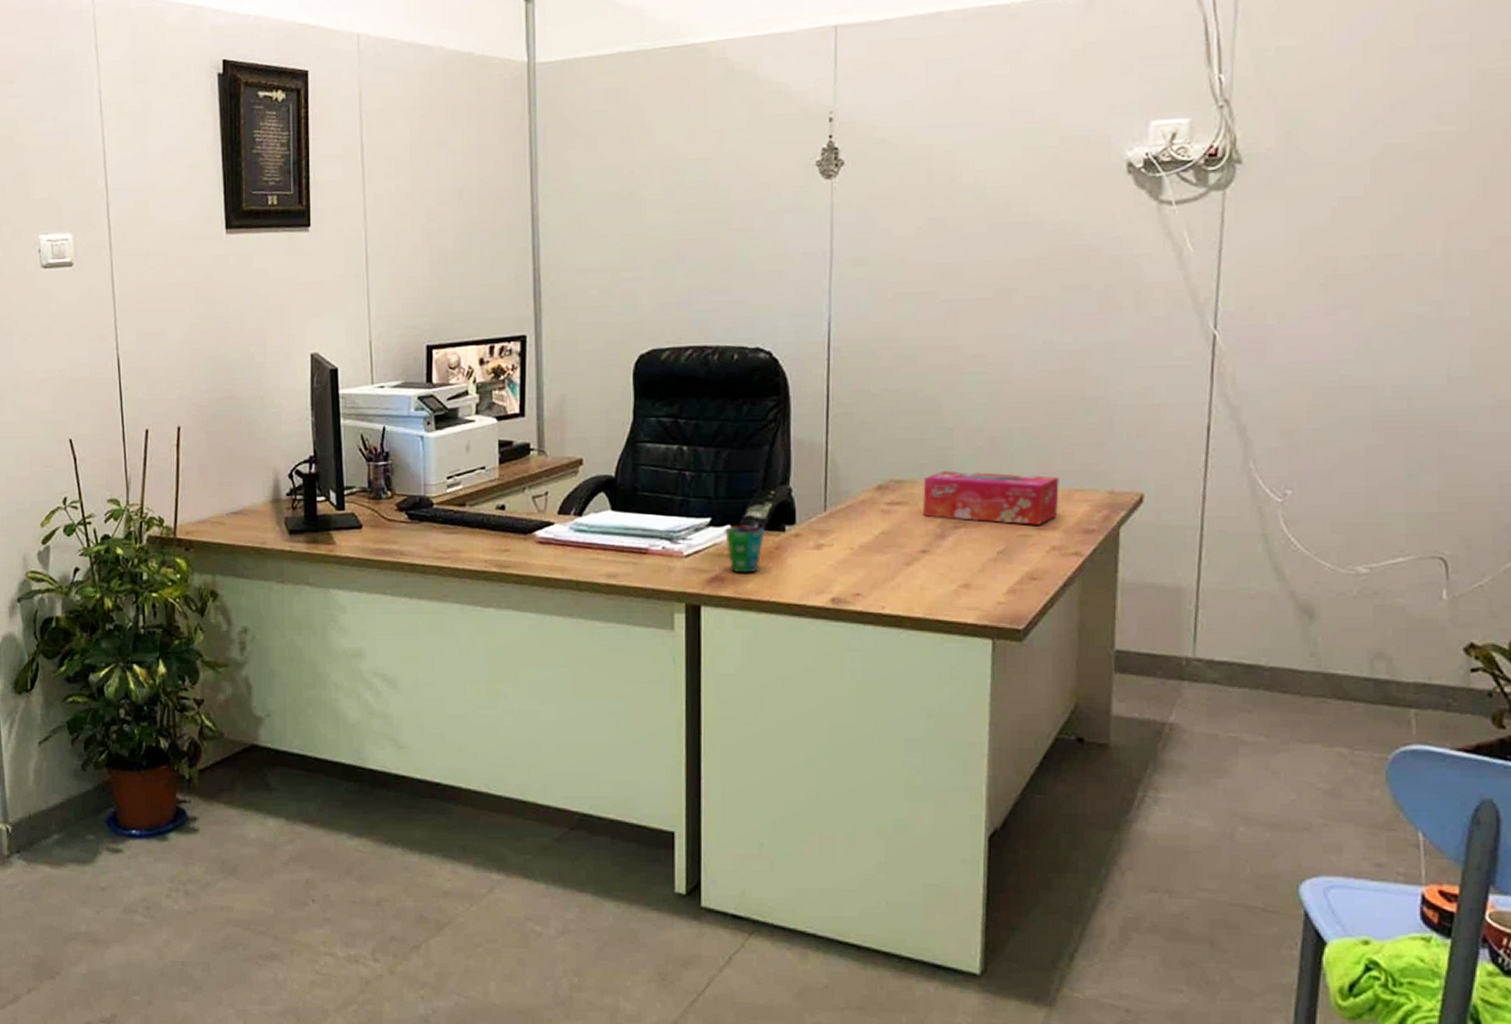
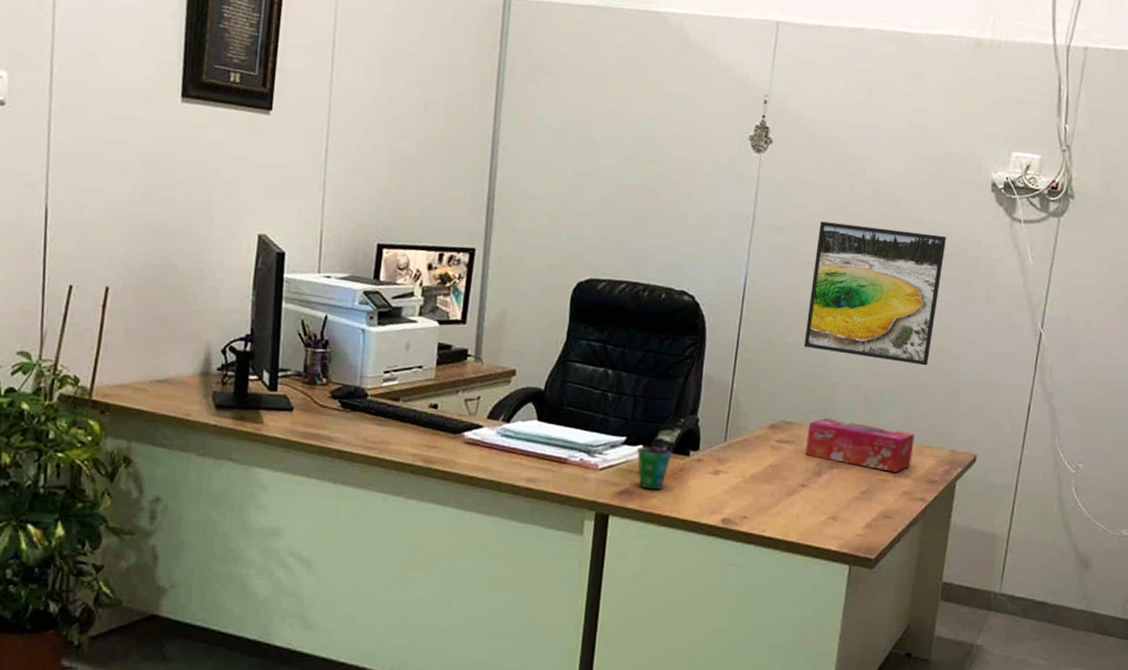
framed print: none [907,236,1075,395] -> present [803,221,947,366]

